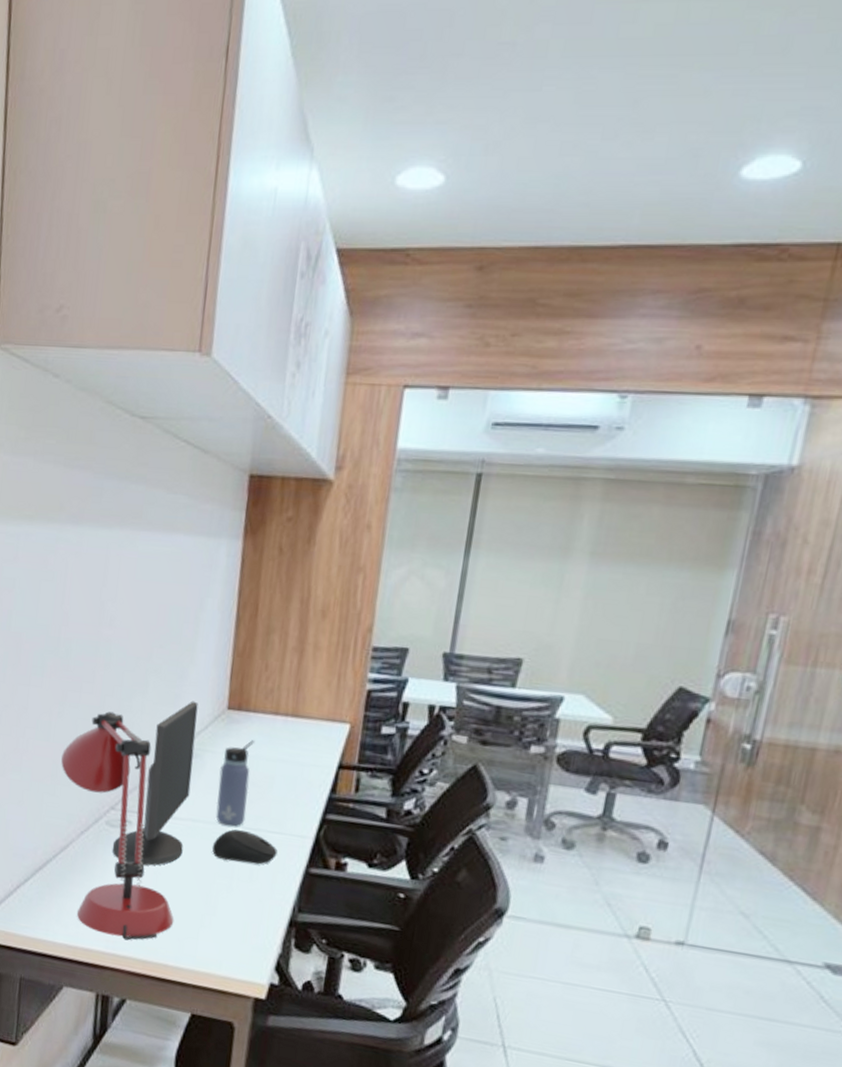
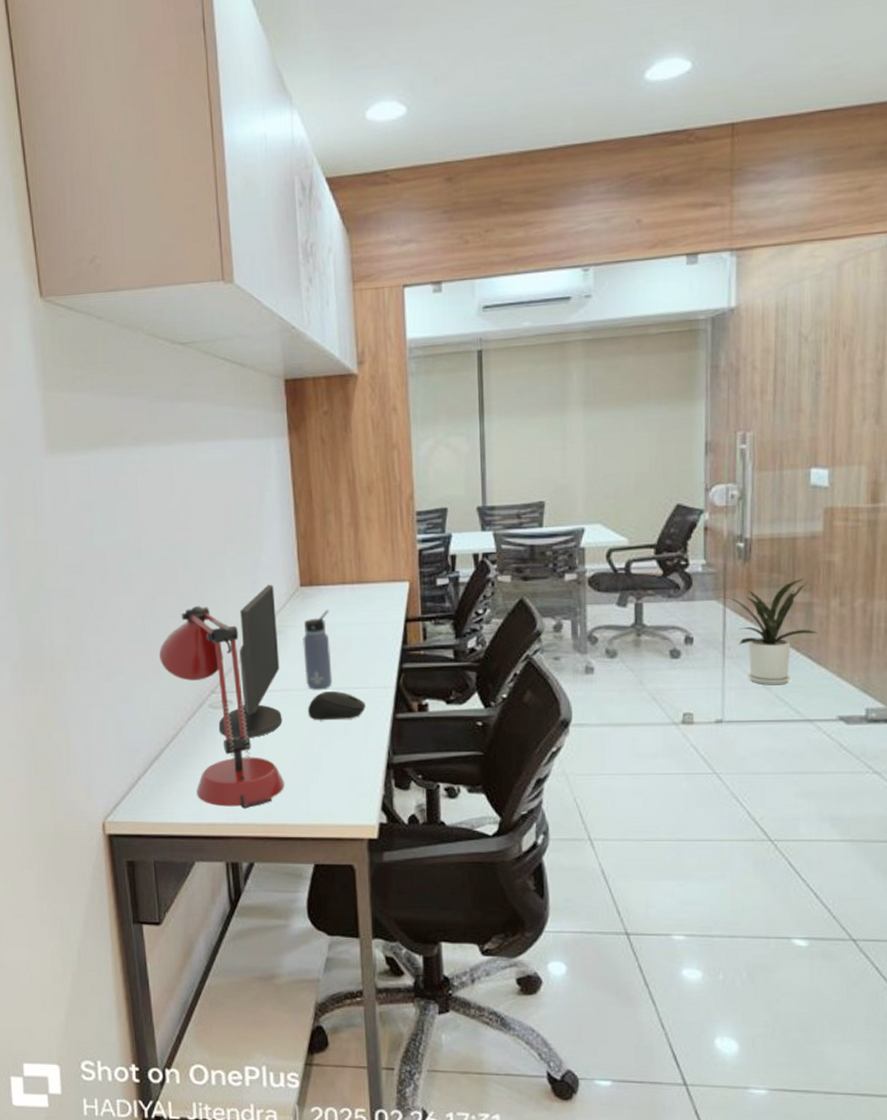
house plant: none [706,797,821,915] -> present [717,579,818,686]

